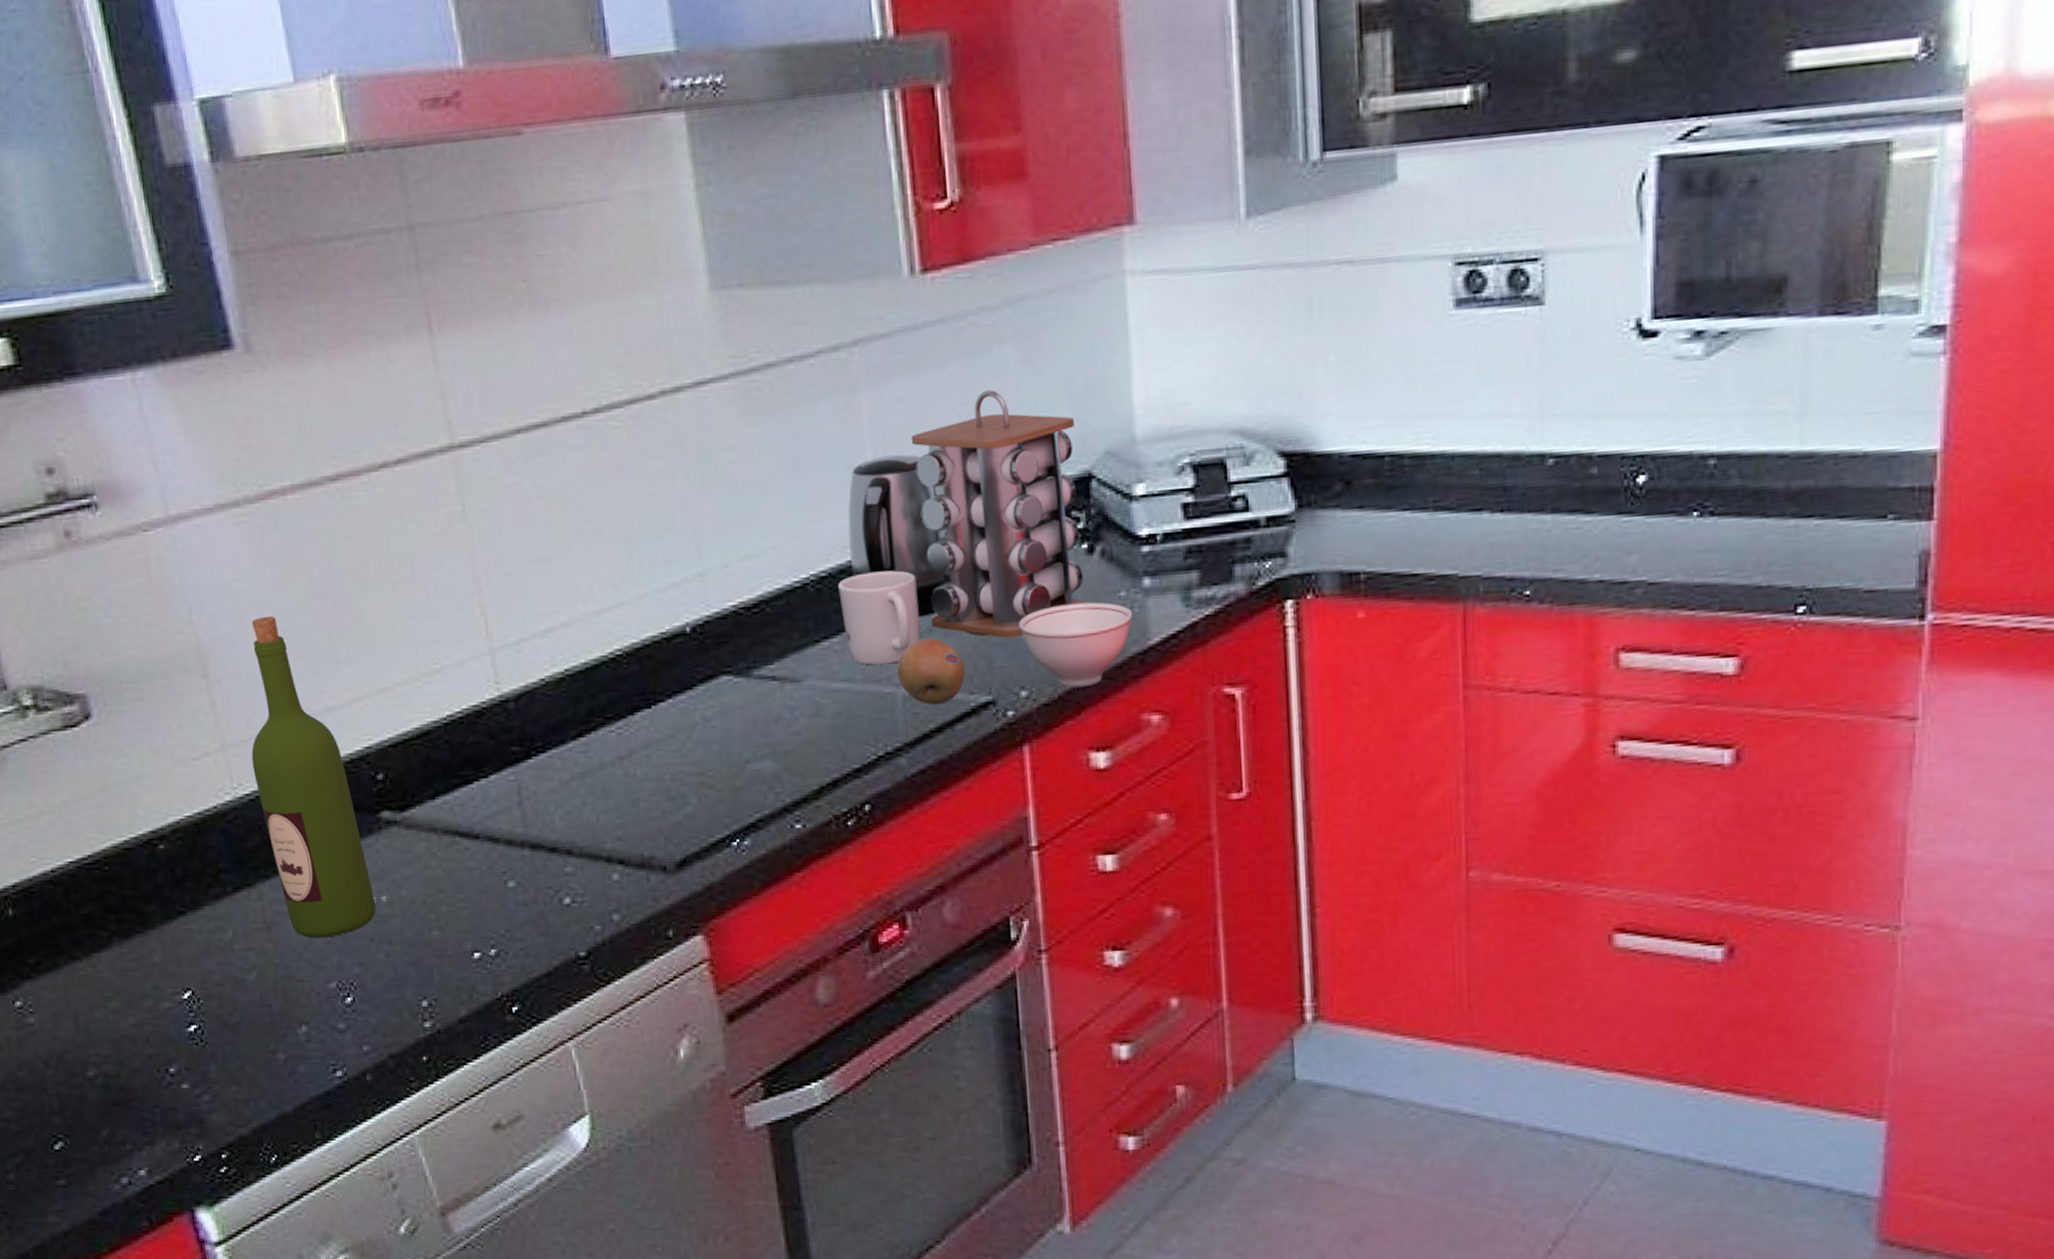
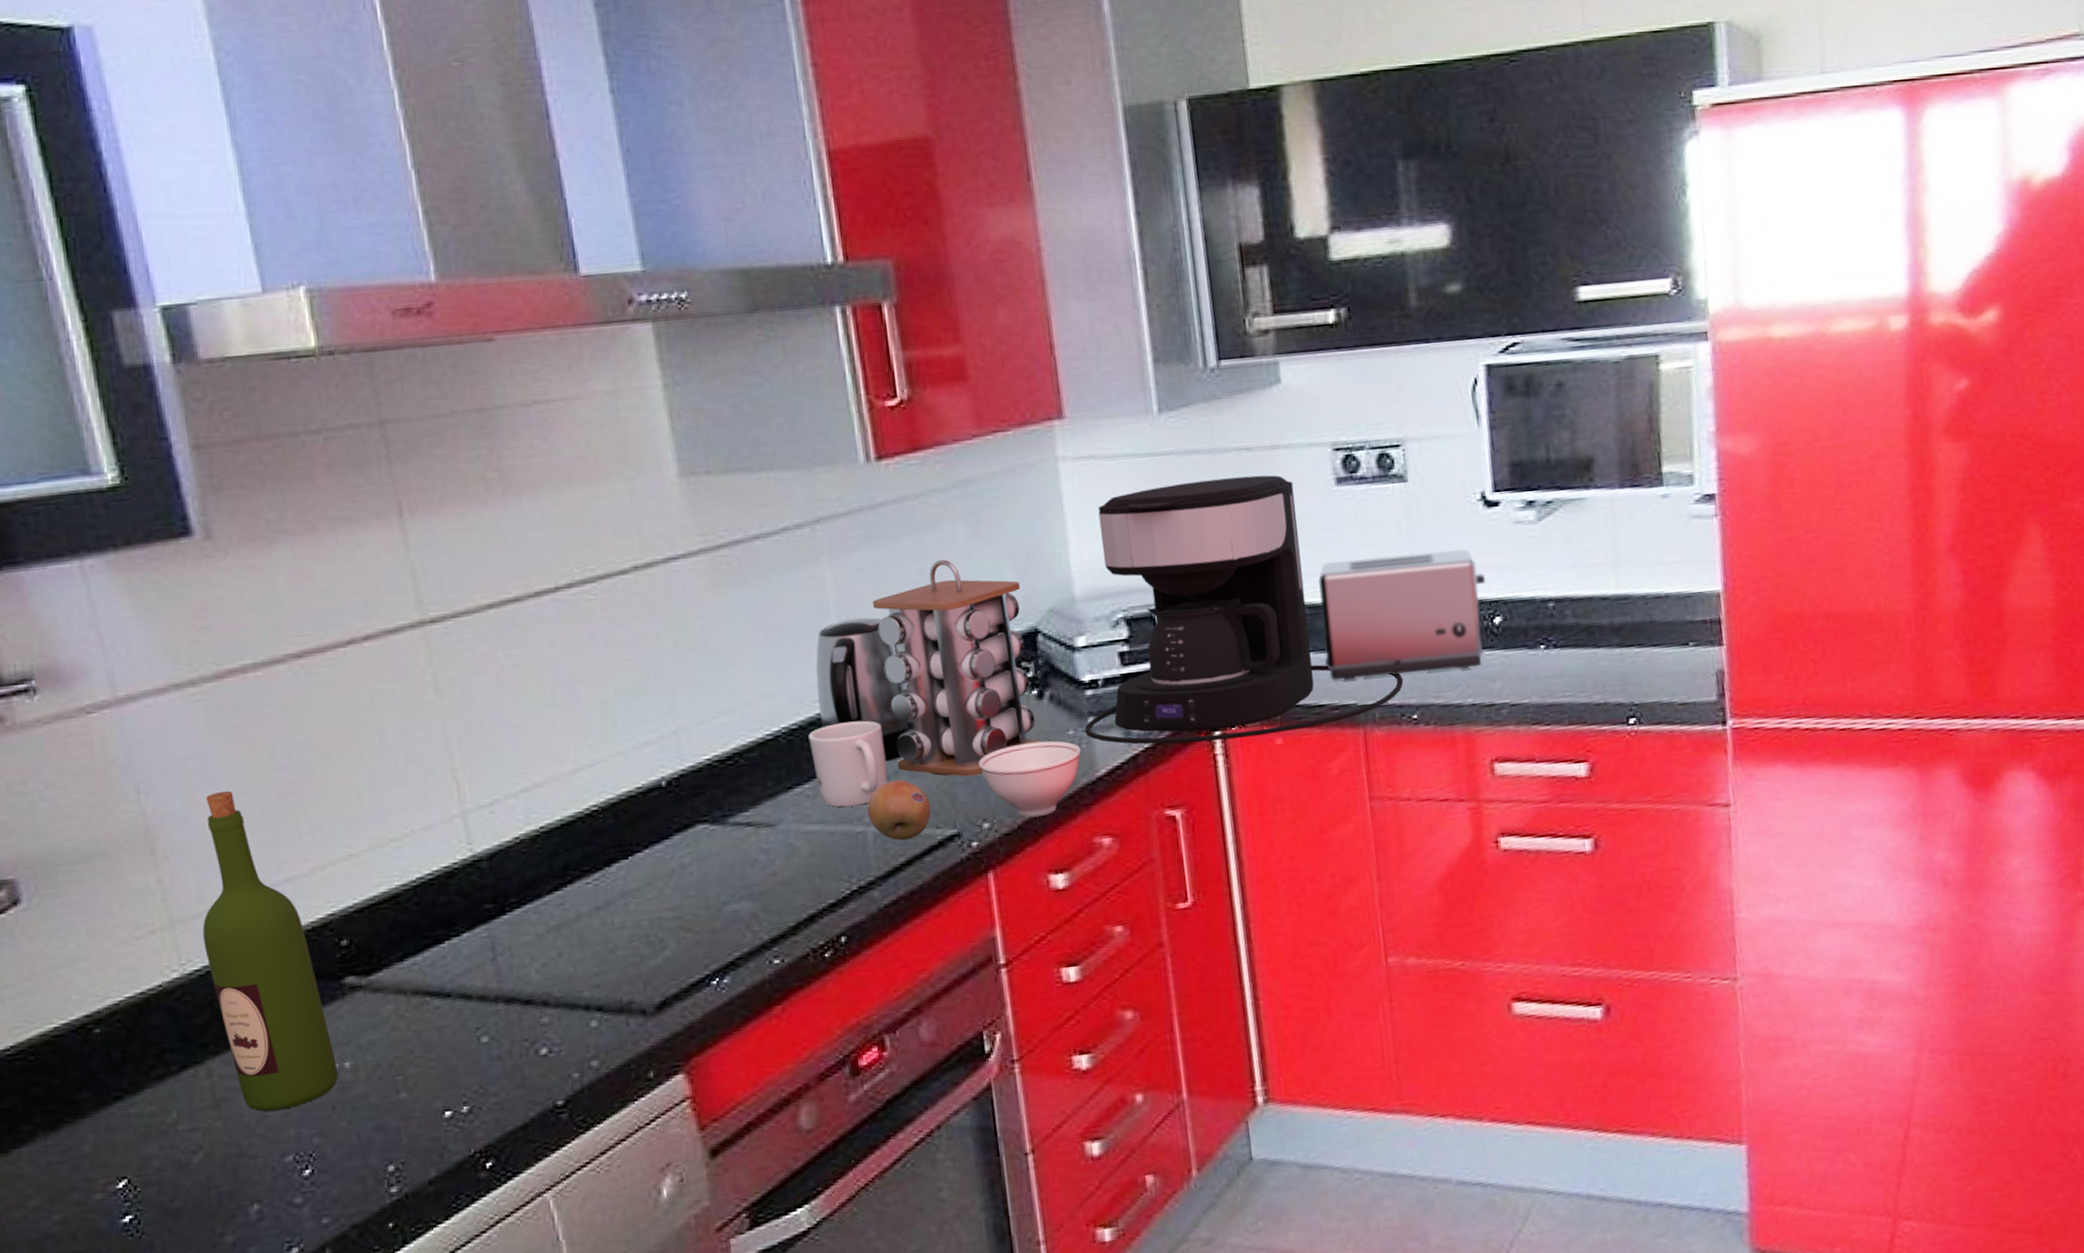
coffee maker: none [1138,294,1516,613] -> present [1084,475,1403,745]
toaster: none [1424,391,1631,546] -> present [1318,549,1485,681]

